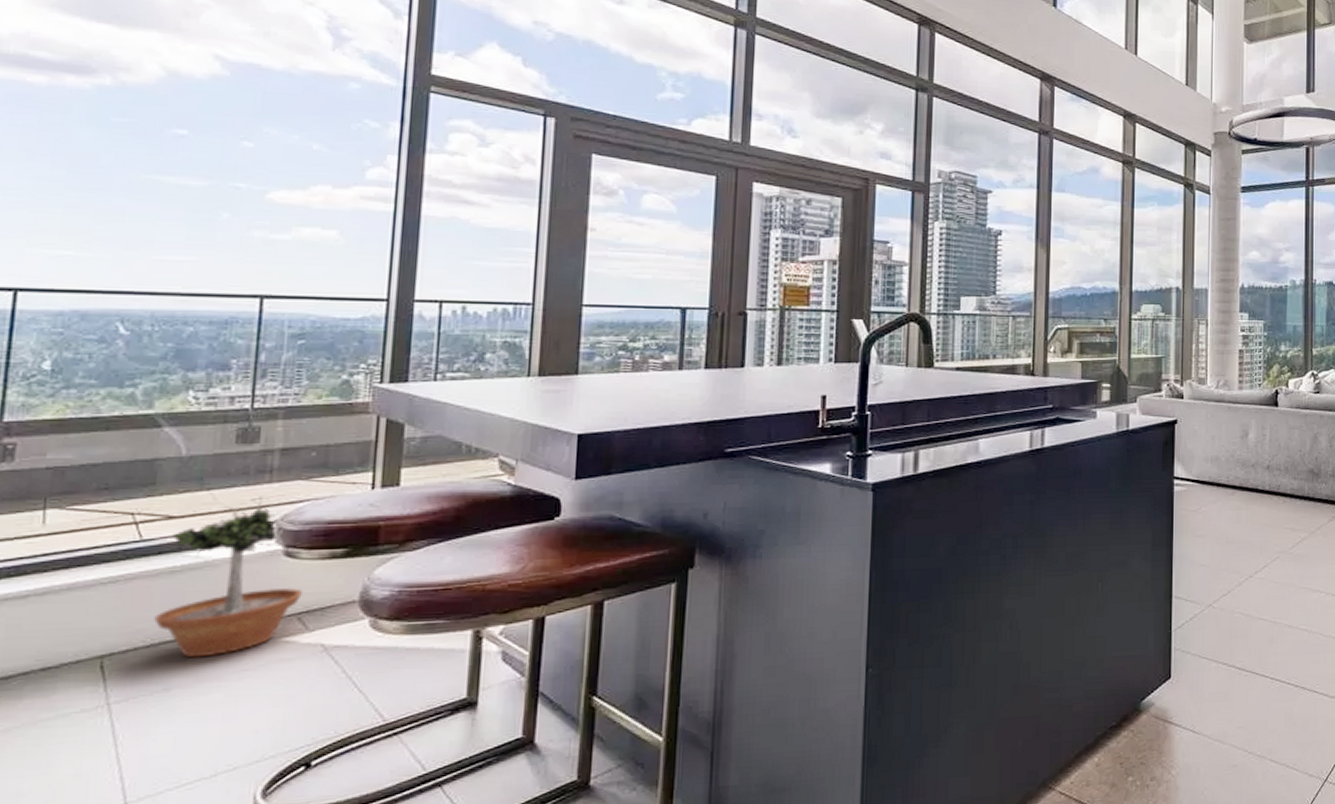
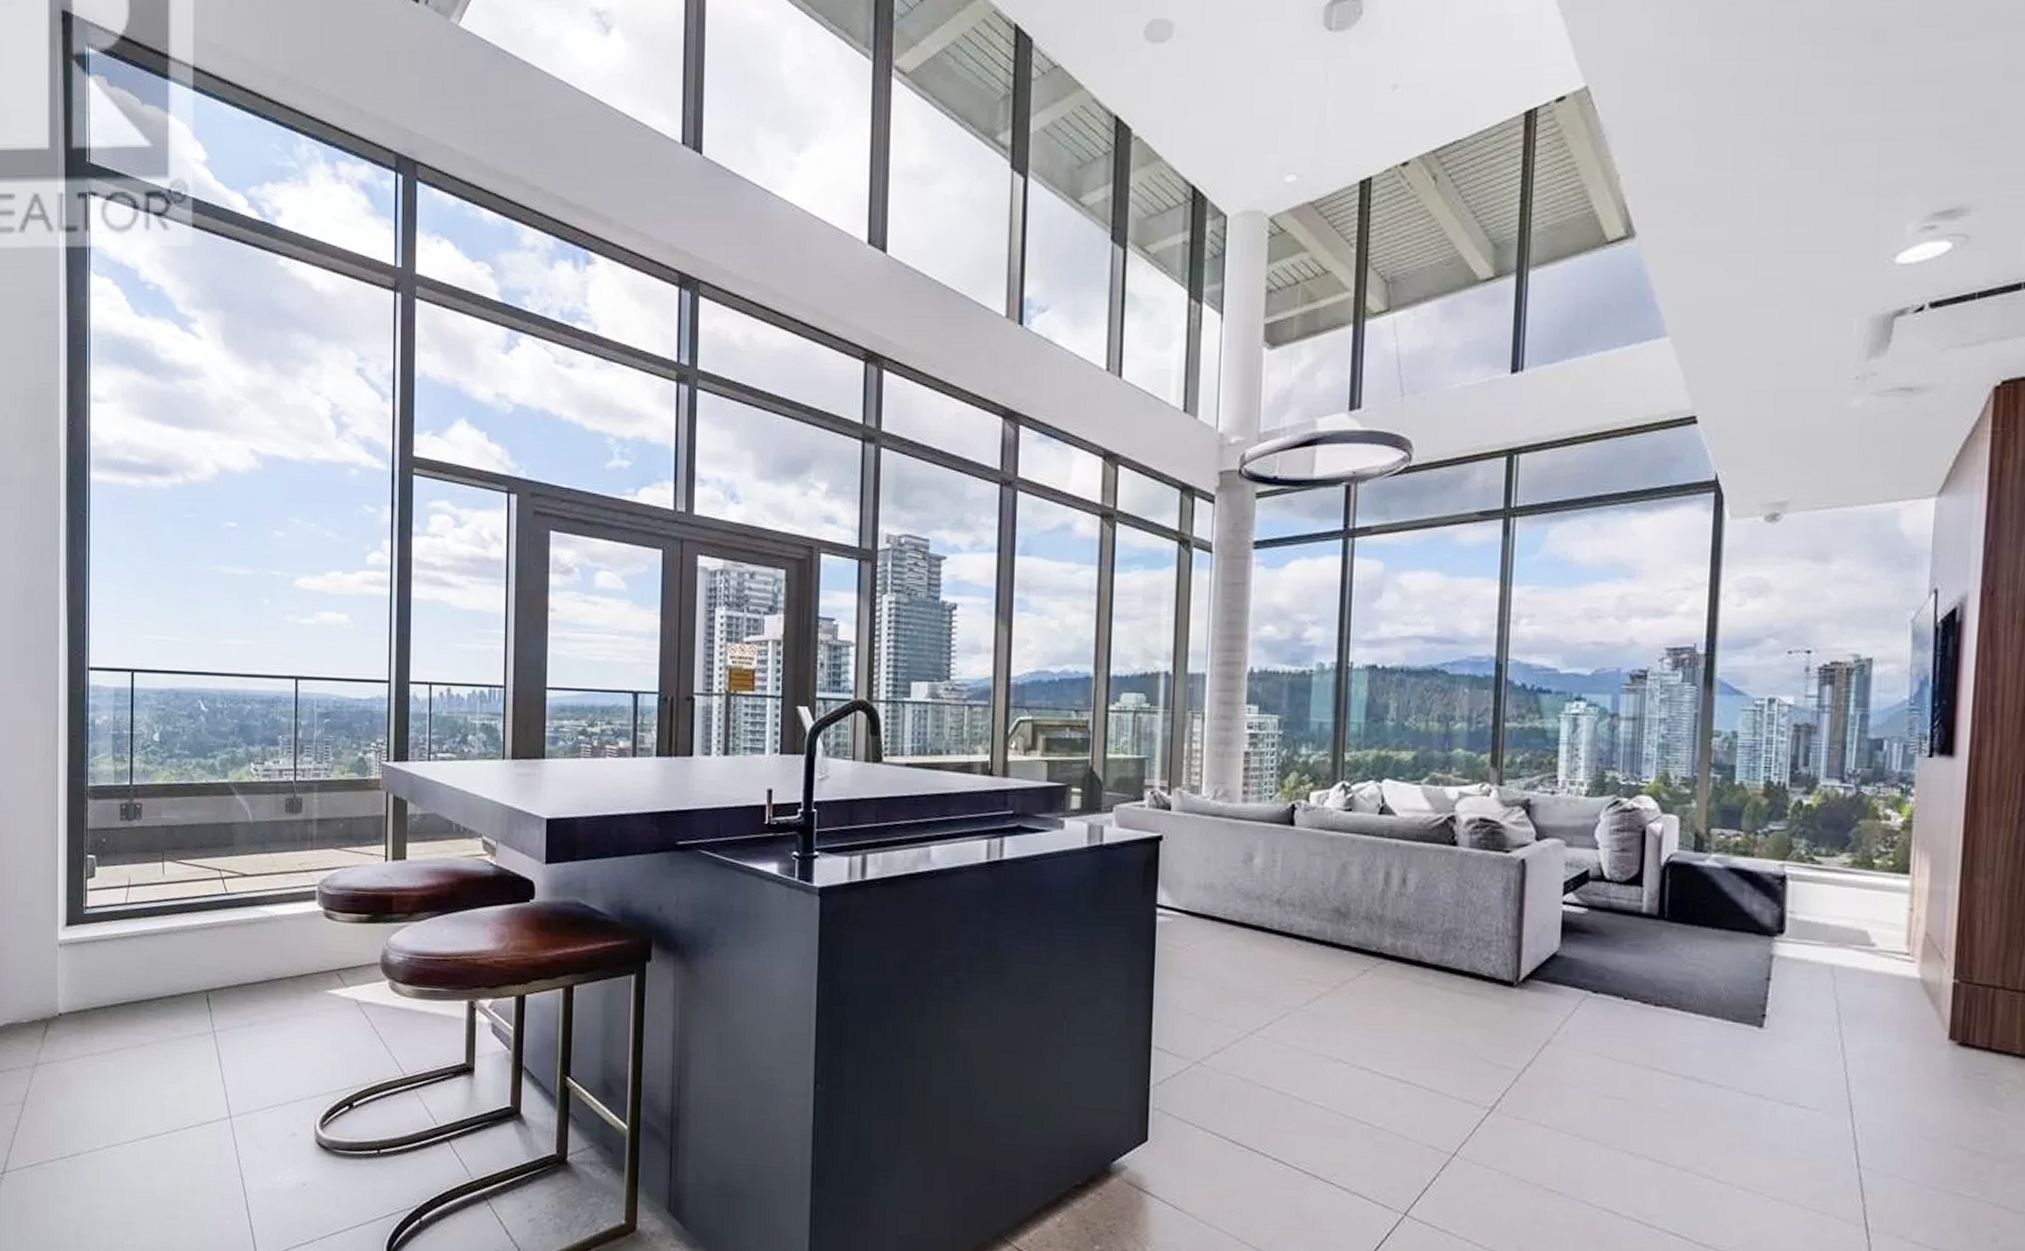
potted tree: present [154,496,302,658] -> none [239,862,339,1000]

